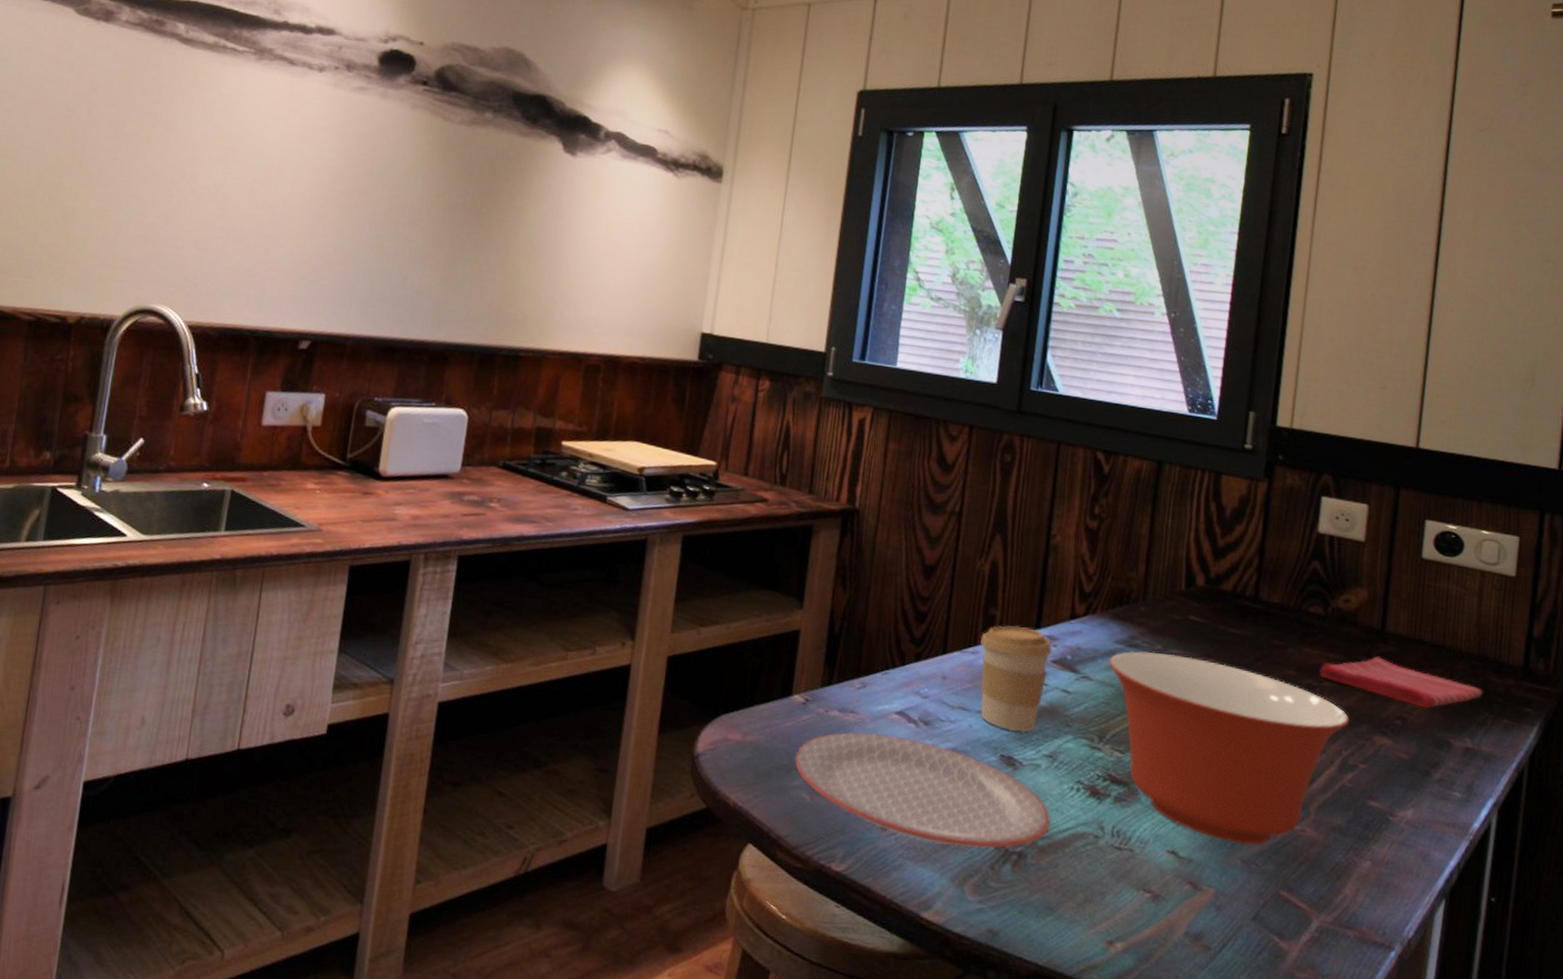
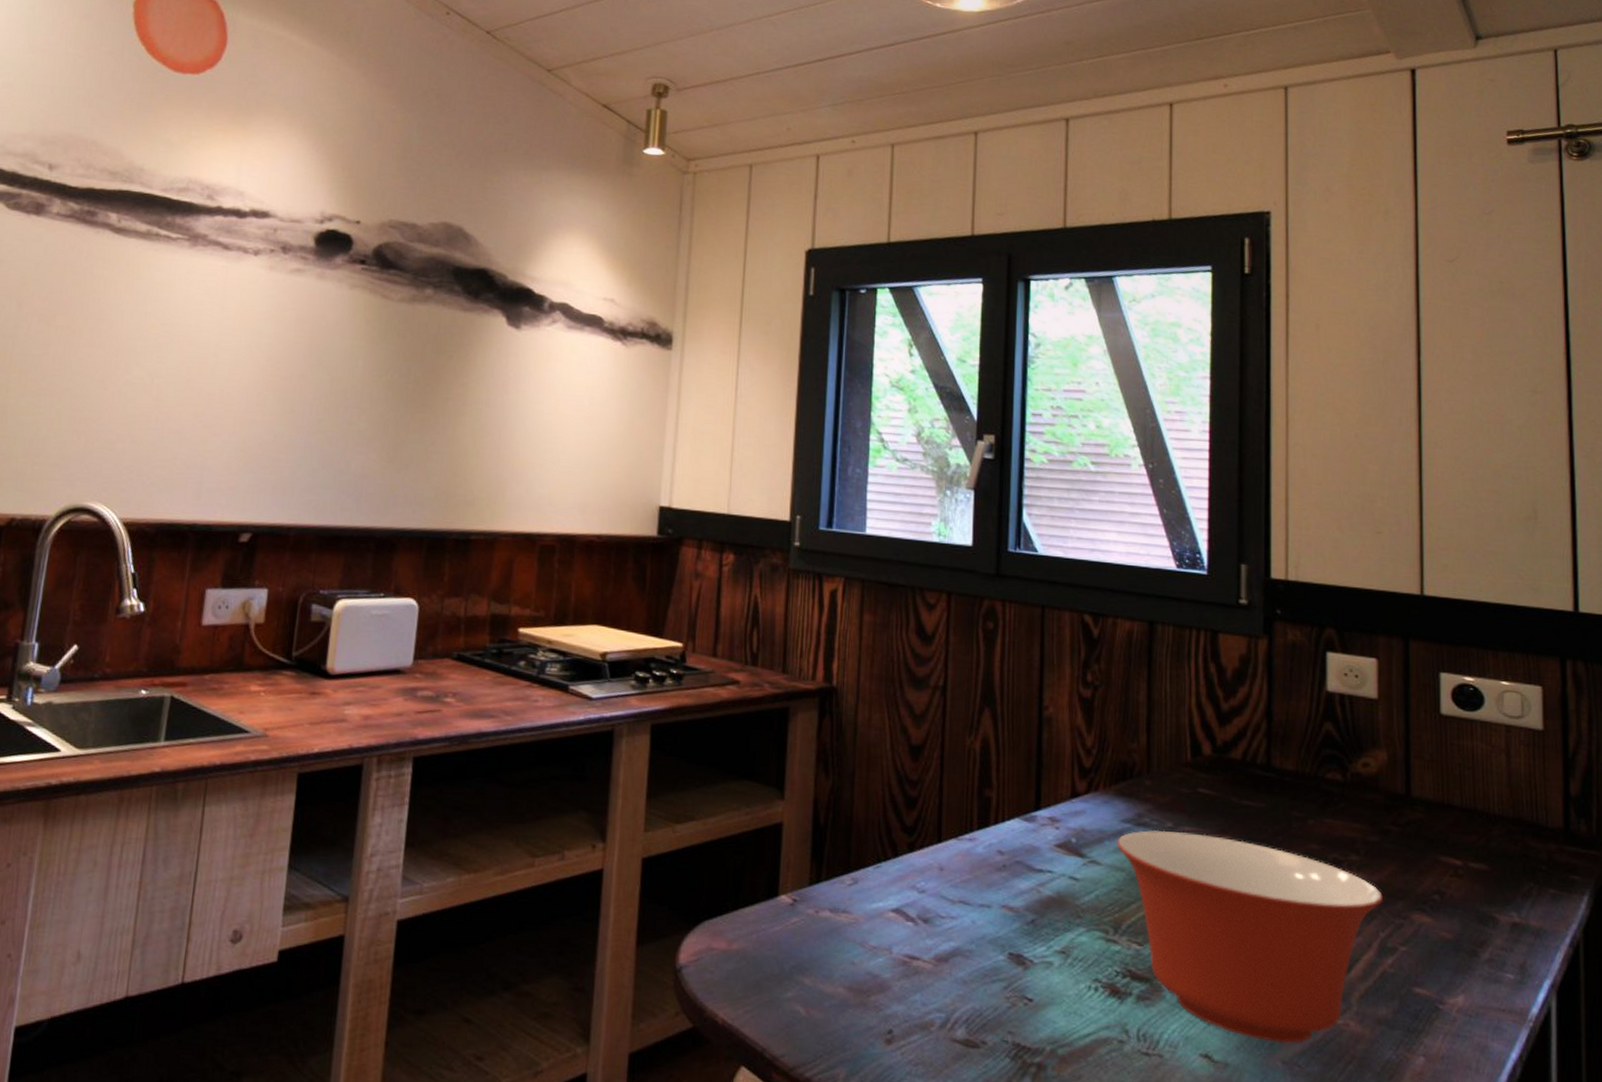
plate: present [795,732,1051,848] -> none [786,934,1070,1060]
coffee cup: present [980,625,1052,732] -> none [977,807,1055,926]
dish towel: present [1319,656,1483,708] -> none [1345,825,1524,880]

